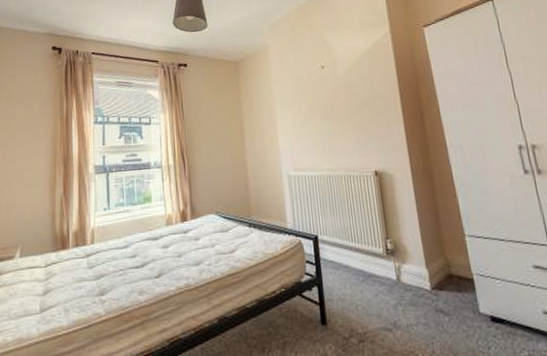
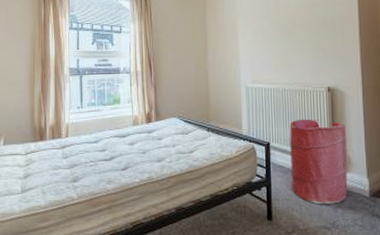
laundry hamper: none [337,206,407,302] -> present [289,119,348,204]

